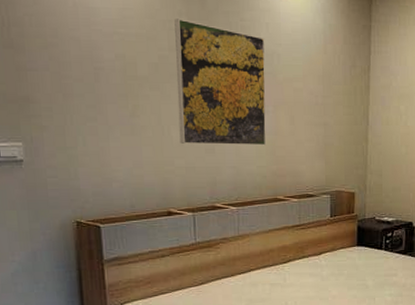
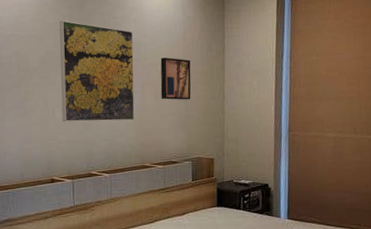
wall art: none [296,72,332,124] -> present [160,57,191,100]

